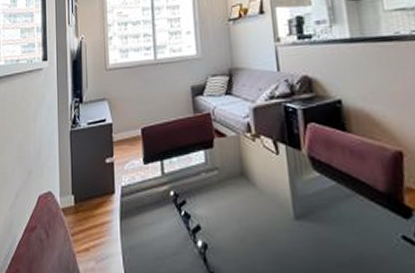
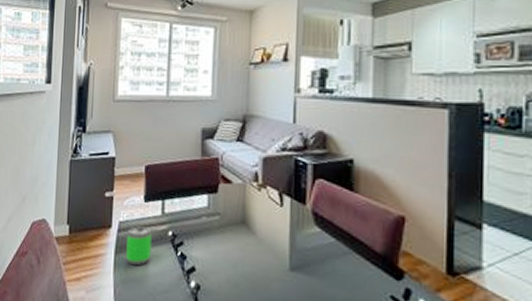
soda can: none [130,189,156,230] -> present [126,226,152,266]

